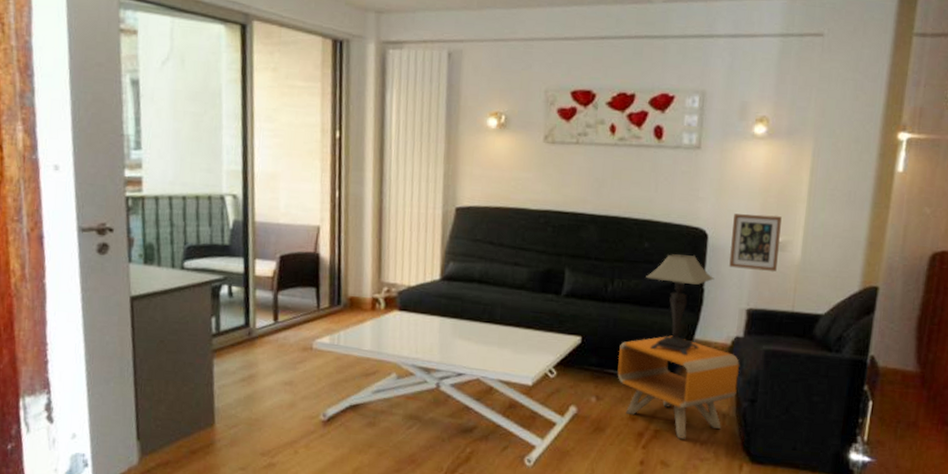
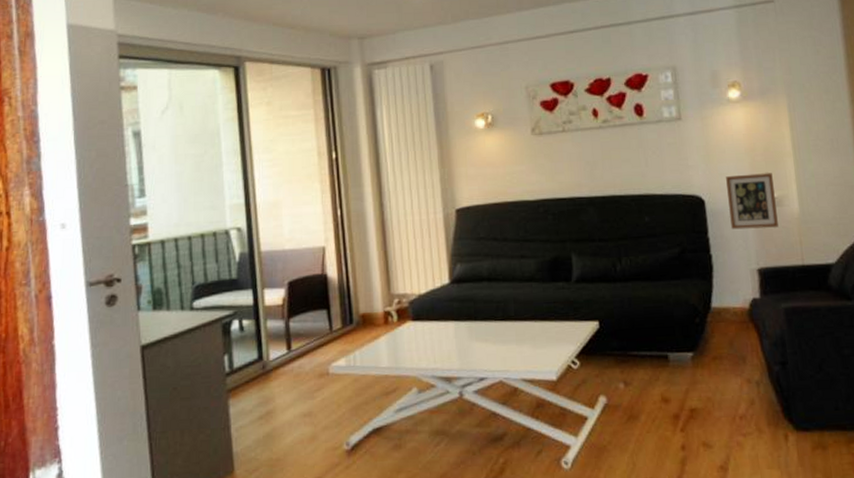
nightstand: present [617,335,740,439] -> none [638,307,765,415]
table lamp: present [646,254,715,356] -> none [652,223,720,326]

